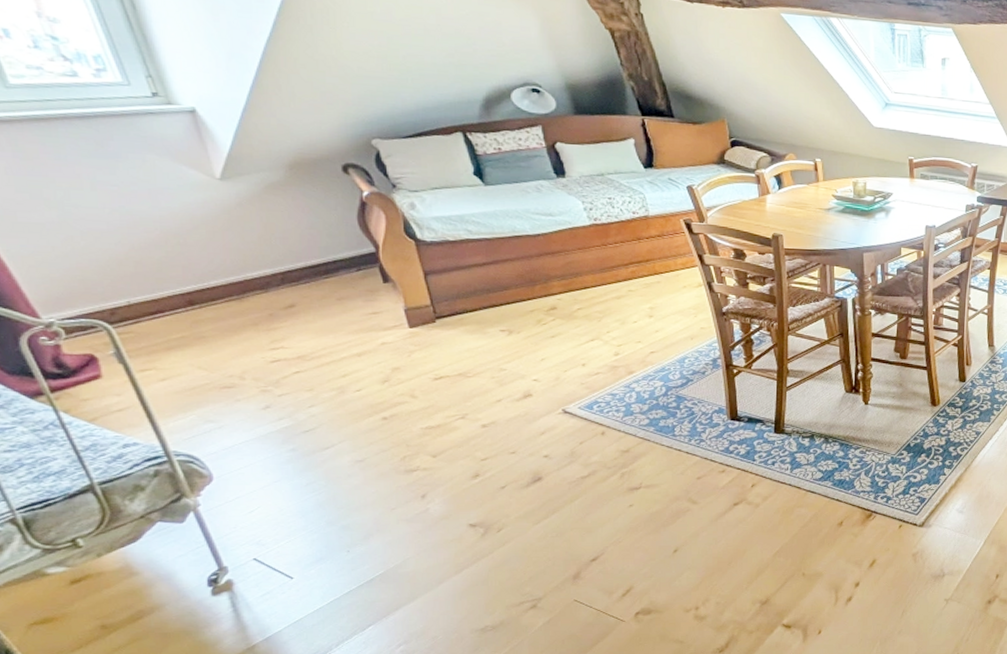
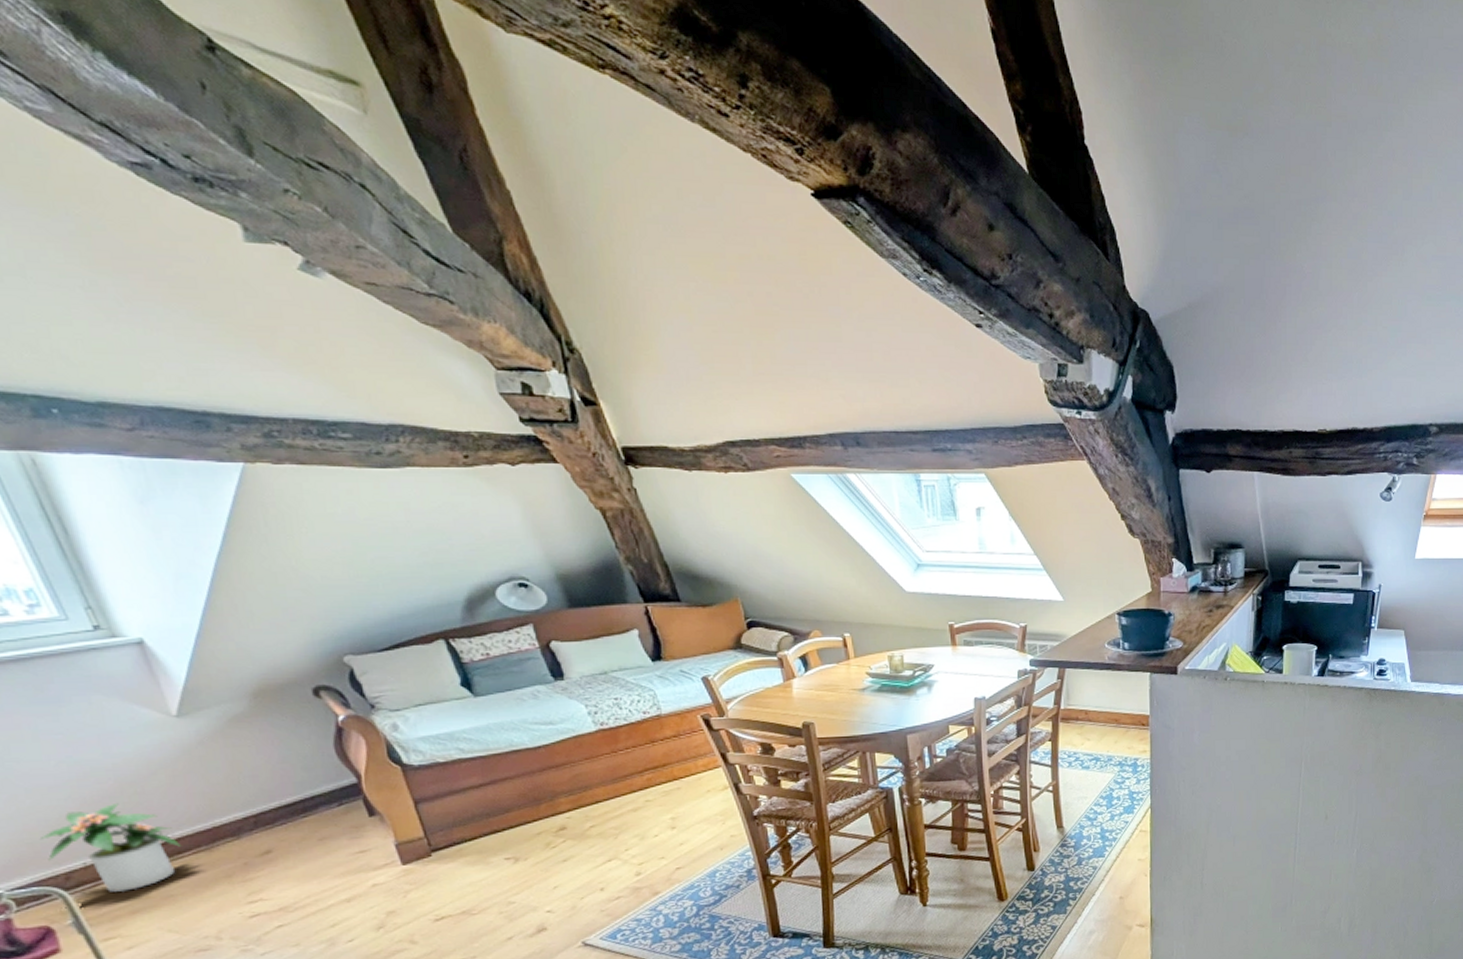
potted plant: none [92,251,216,330] -> present [41,804,182,892]

